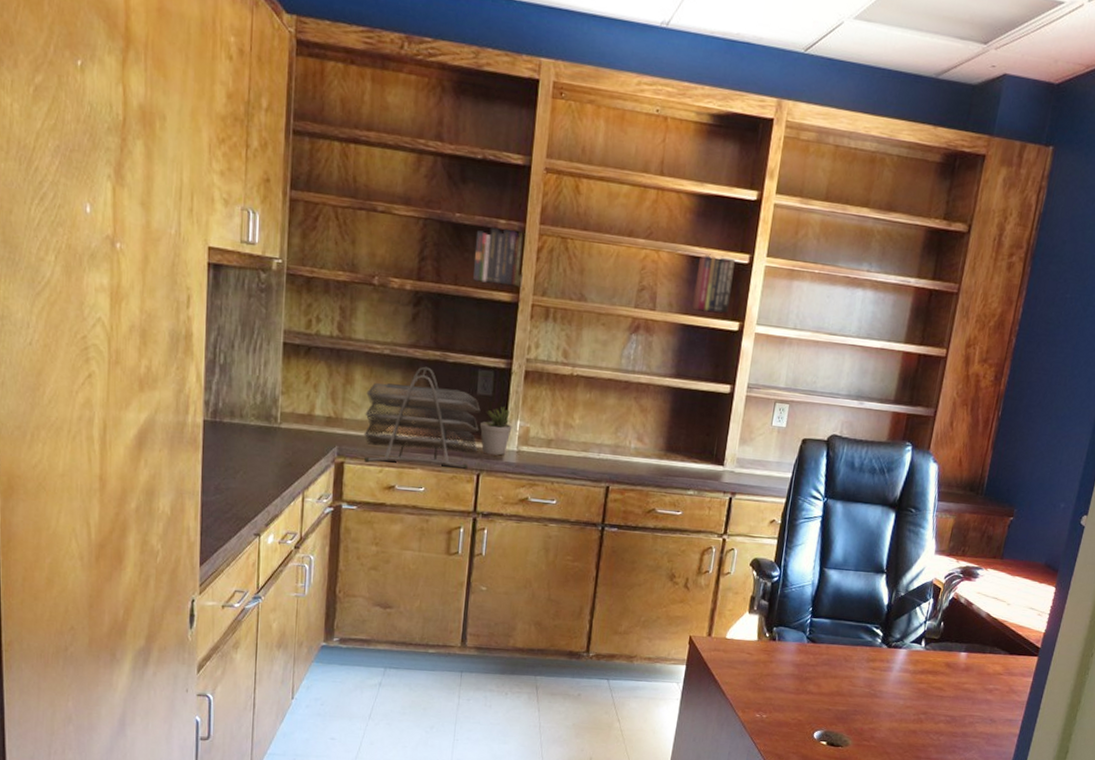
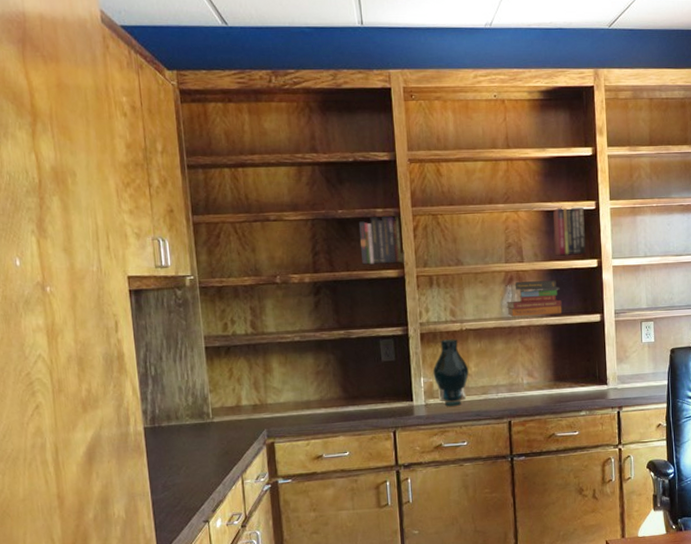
file organizer: present [363,366,481,470] -> none [284,345,390,439]
potted plant: present [479,407,512,456] -> none [388,368,418,412]
vase: none [531,382,572,460] -> present [432,339,469,407]
books: none [627,332,691,377] -> present [506,280,562,317]

